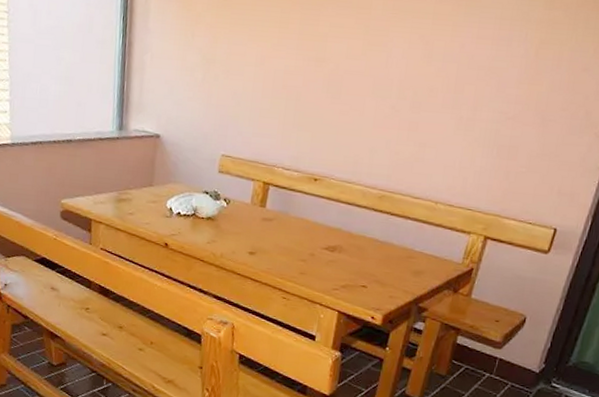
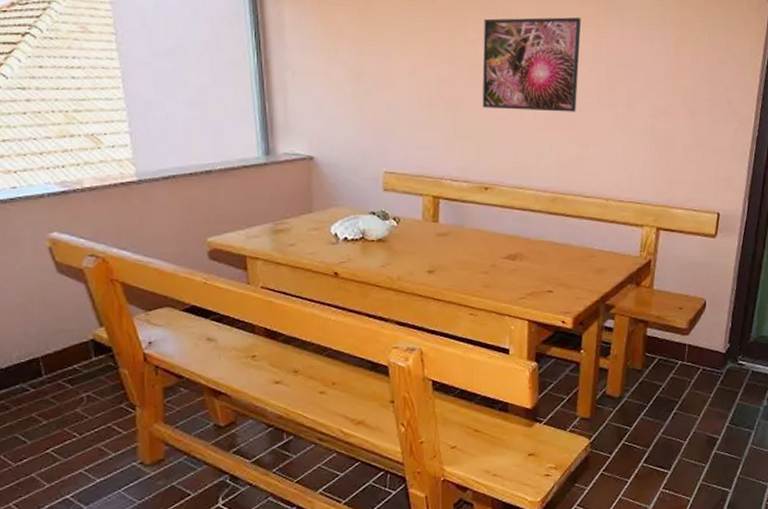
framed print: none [323,12,438,111] -> present [482,17,581,112]

